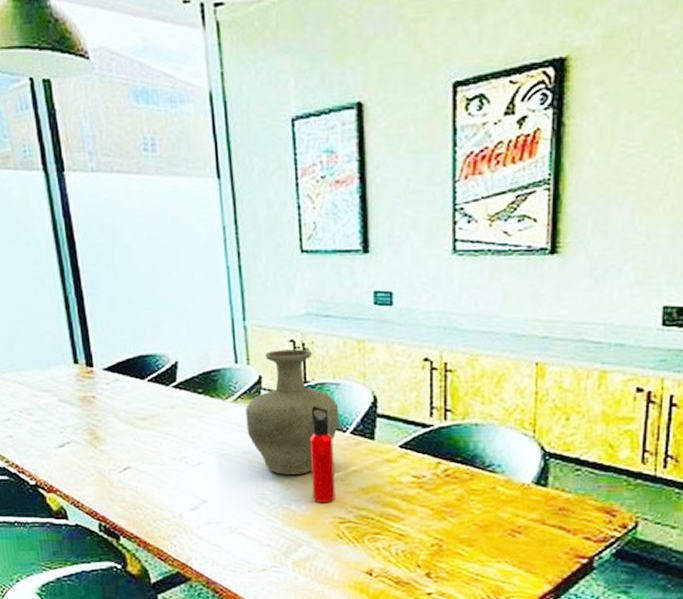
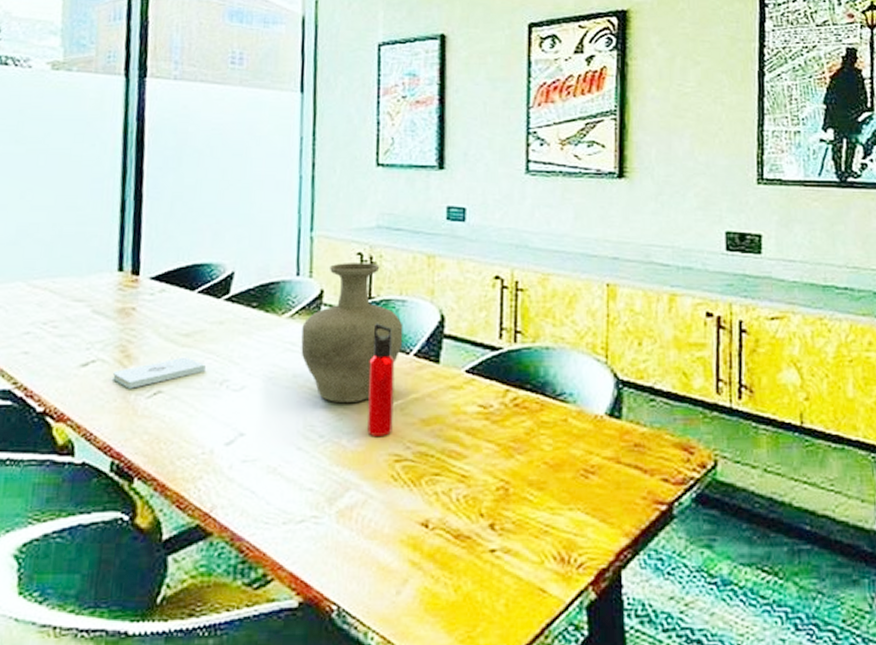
notepad: none [87,437,165,465] -> present [113,357,206,389]

